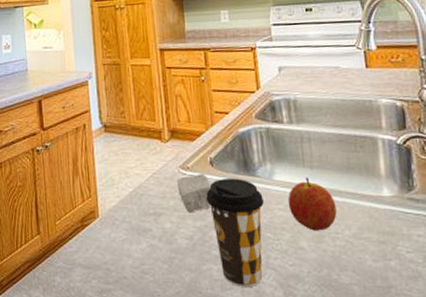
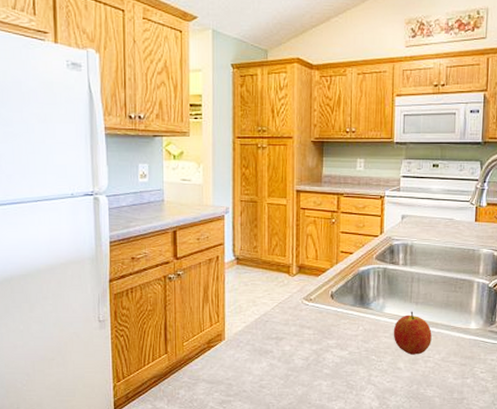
soap bar: present [176,173,212,212] -> none [299,304,330,337]
coffee cup: present [206,178,264,287] -> none [324,310,373,398]

